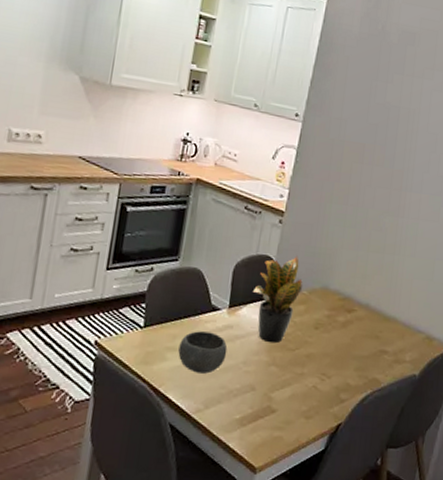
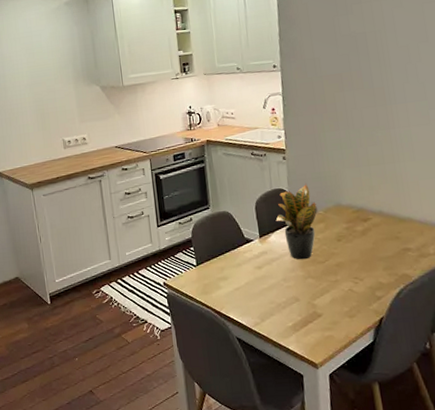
bowl: present [178,331,228,374] -> none [227,260,268,294]

